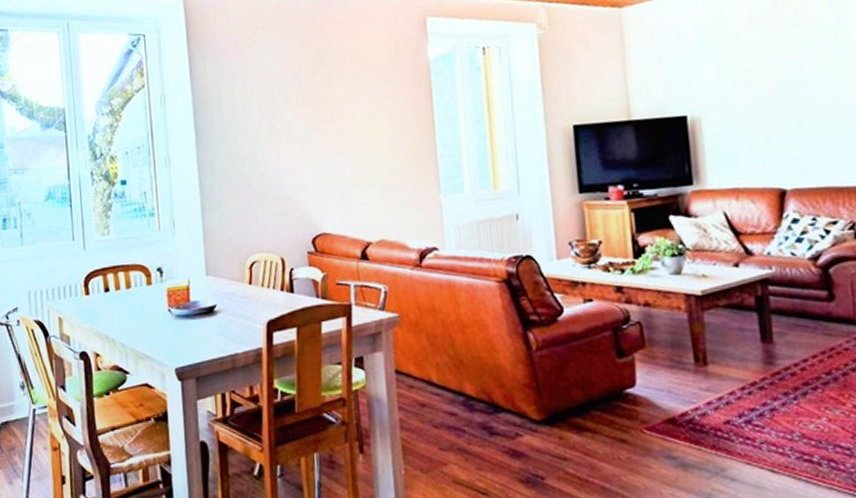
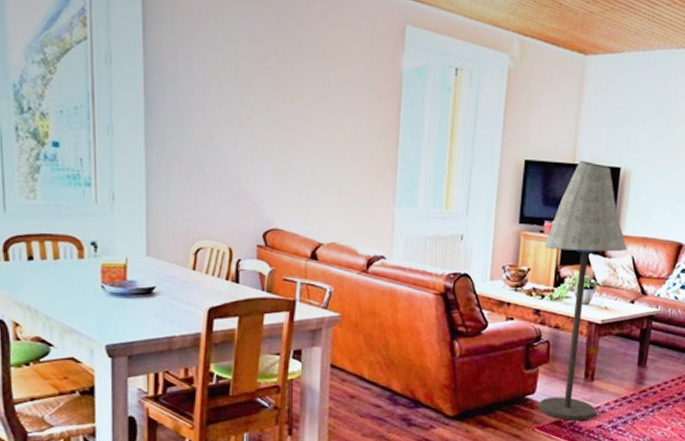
floor lamp: none [613,115,718,417] -> present [539,161,627,420]

